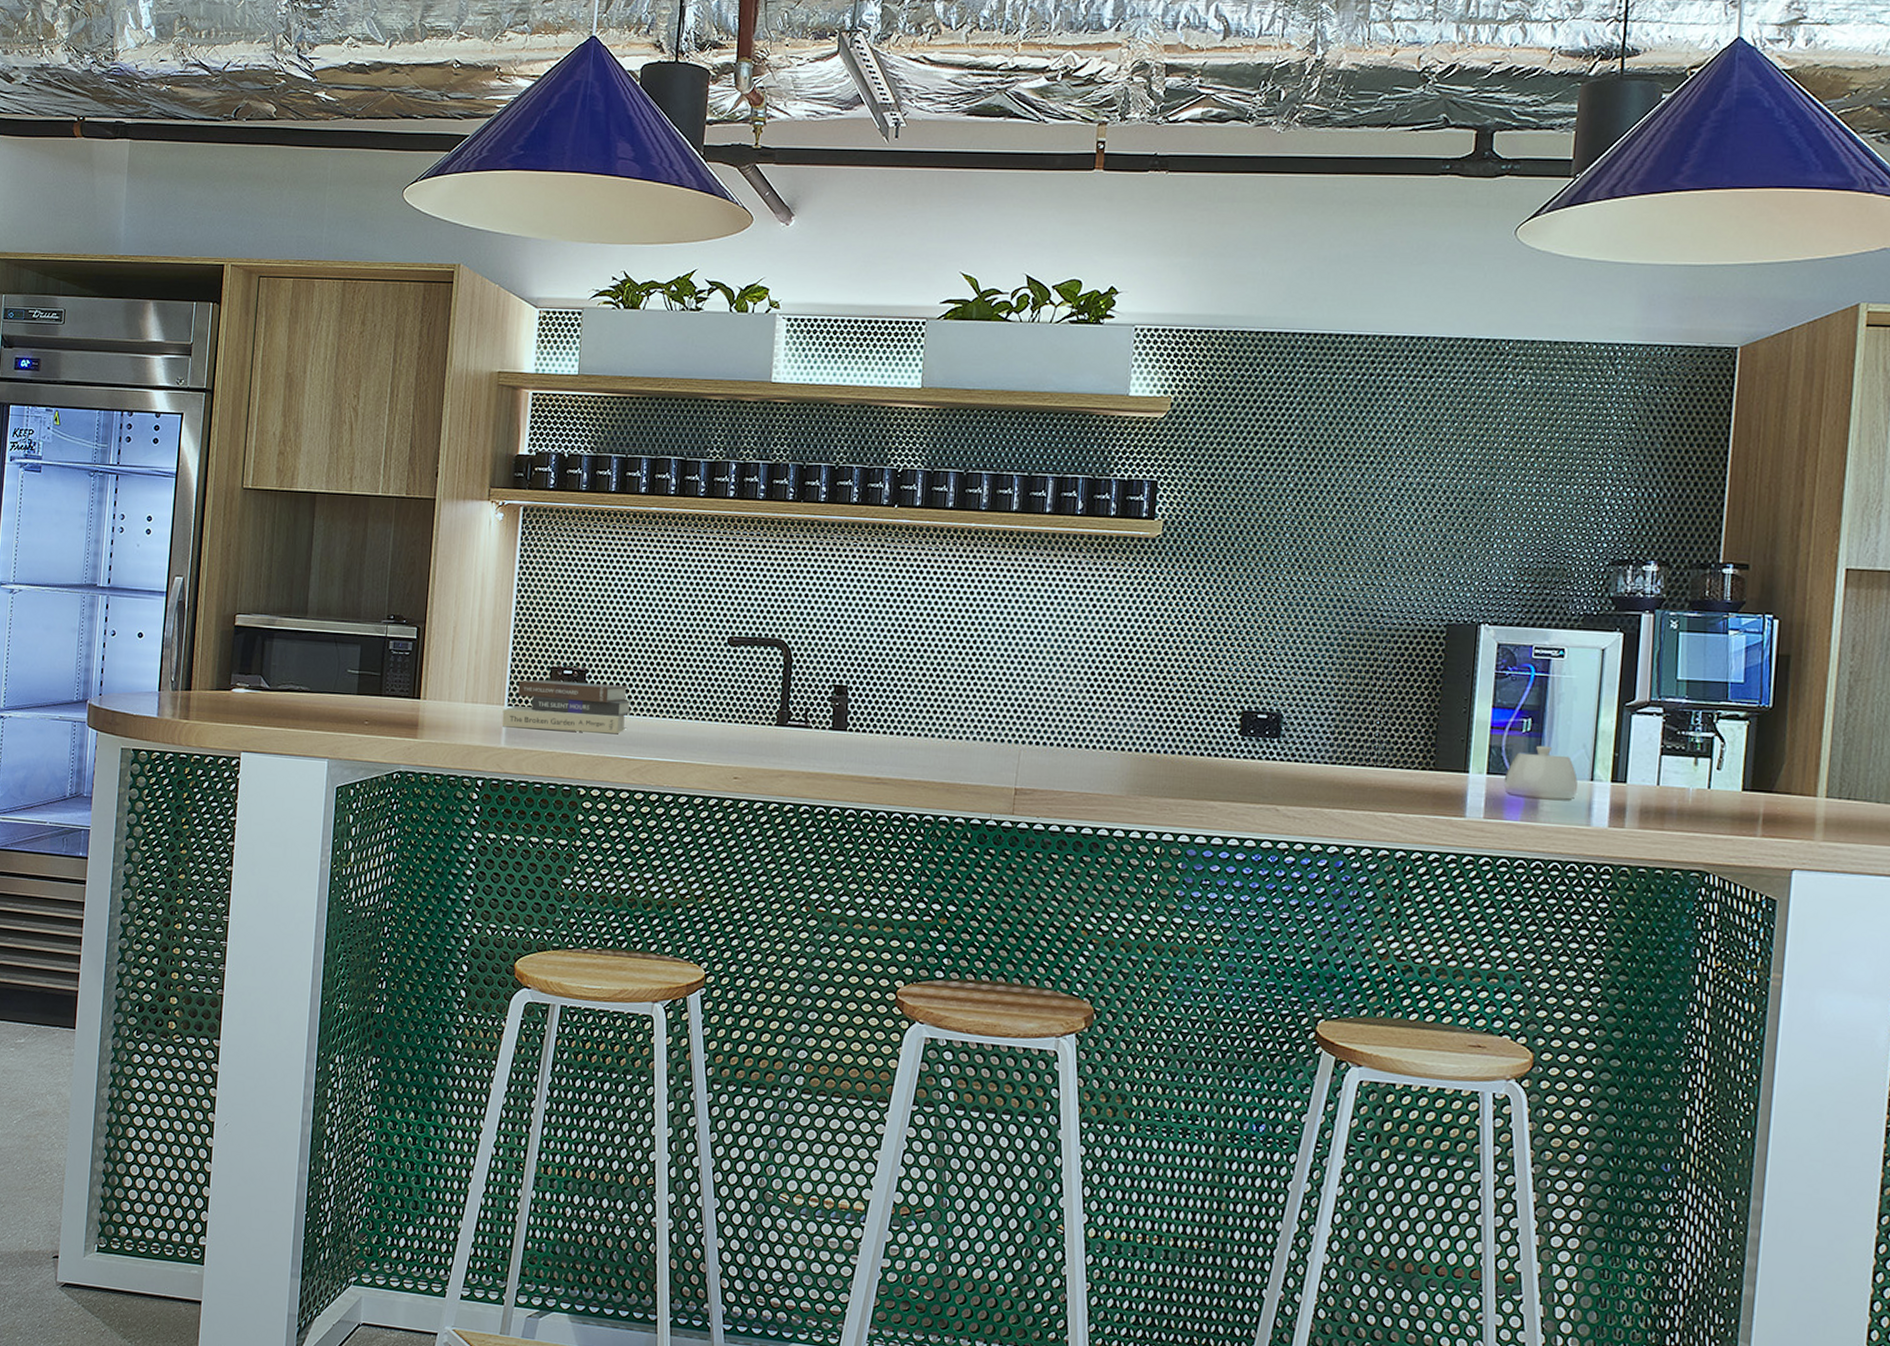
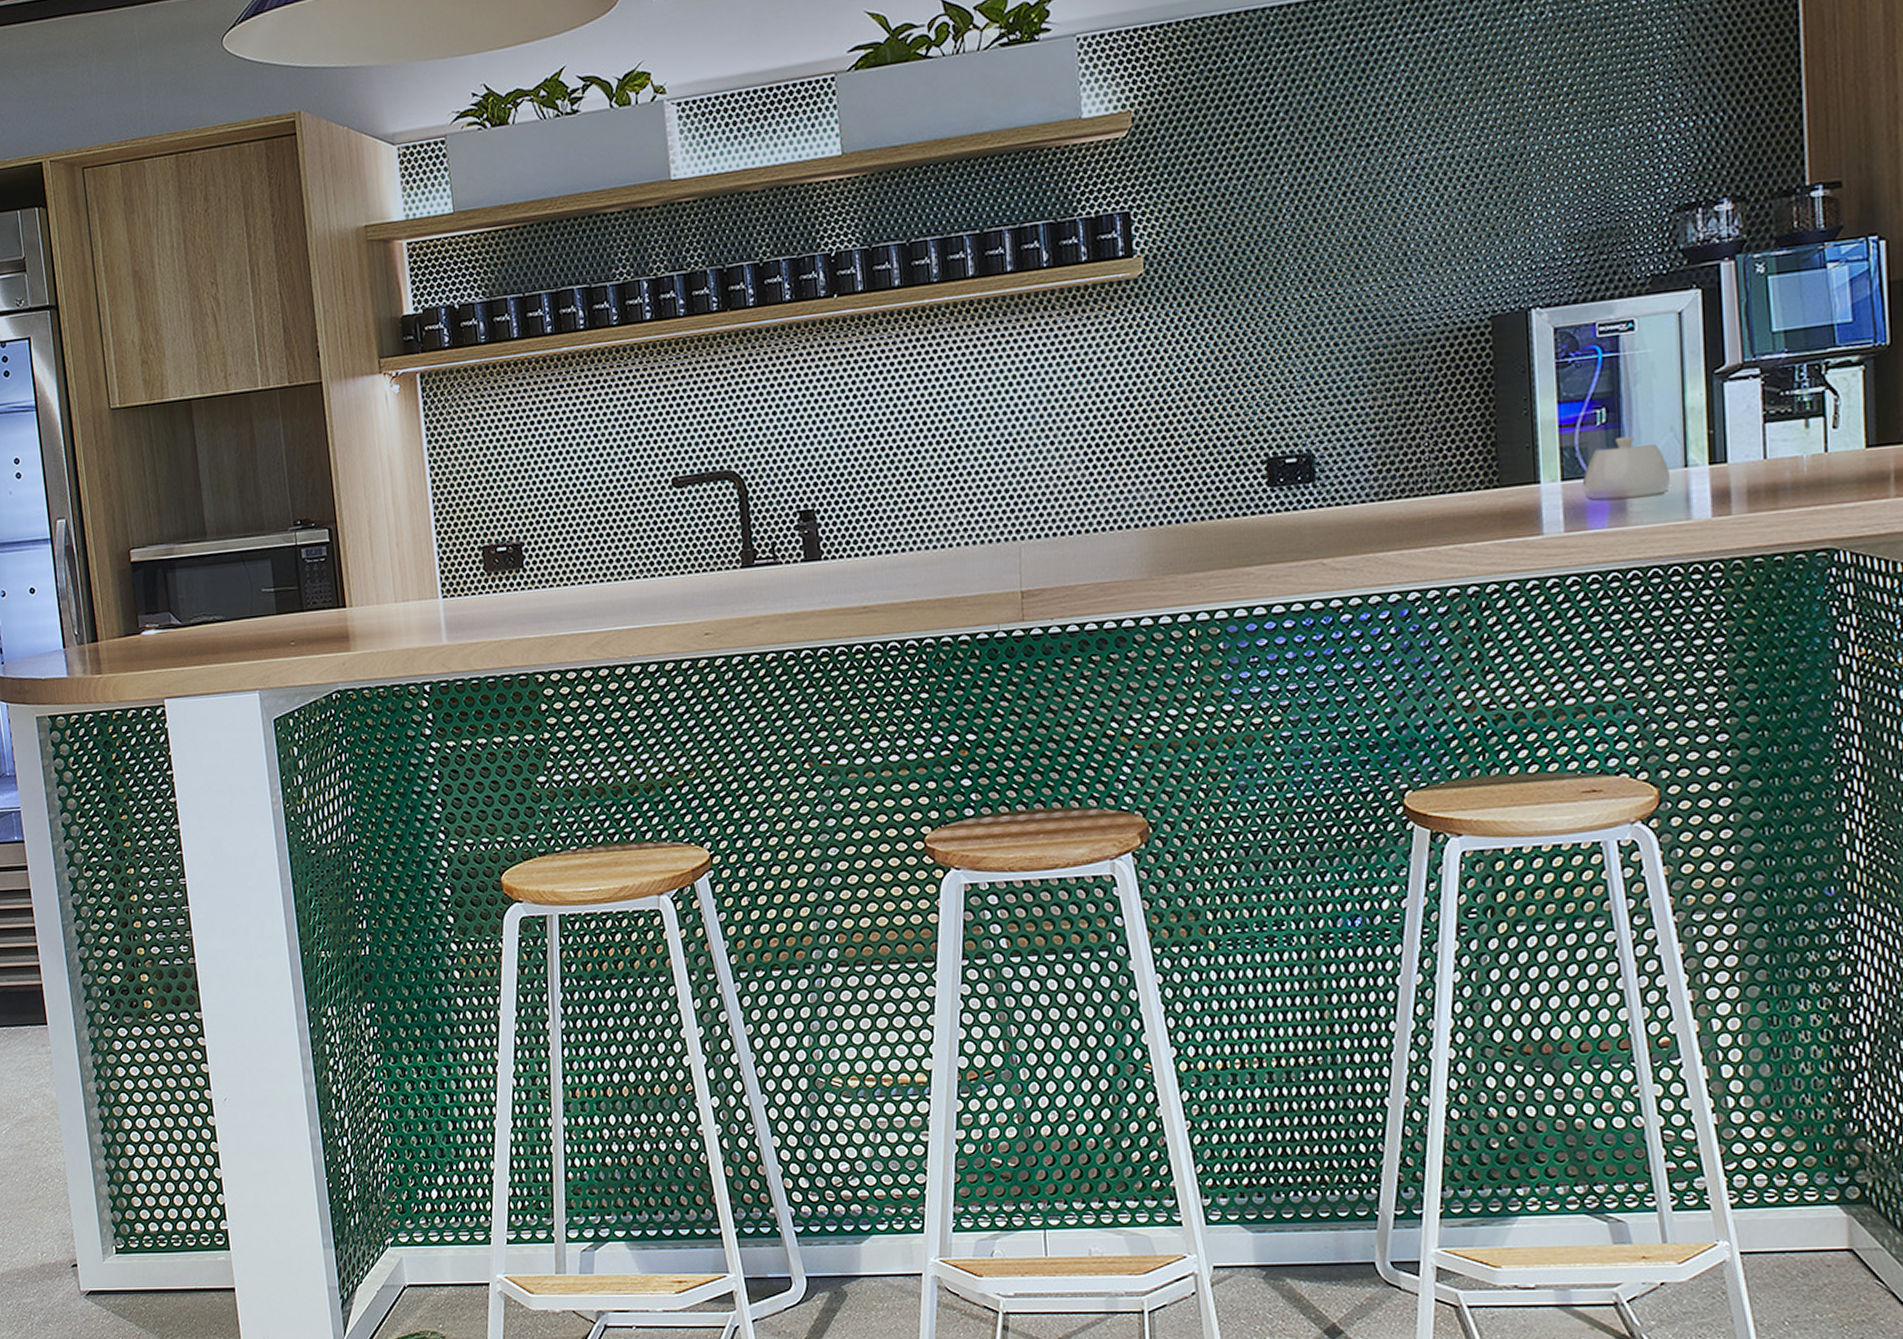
books: present [501,679,631,735] -> none [438,552,578,622]

